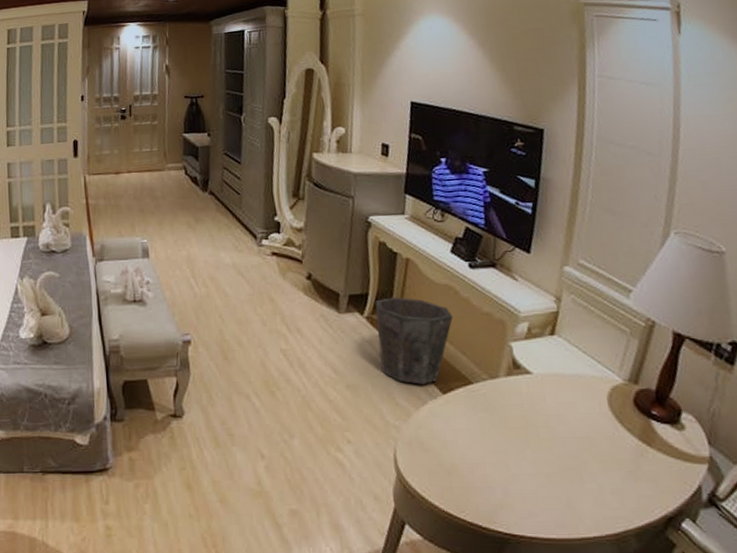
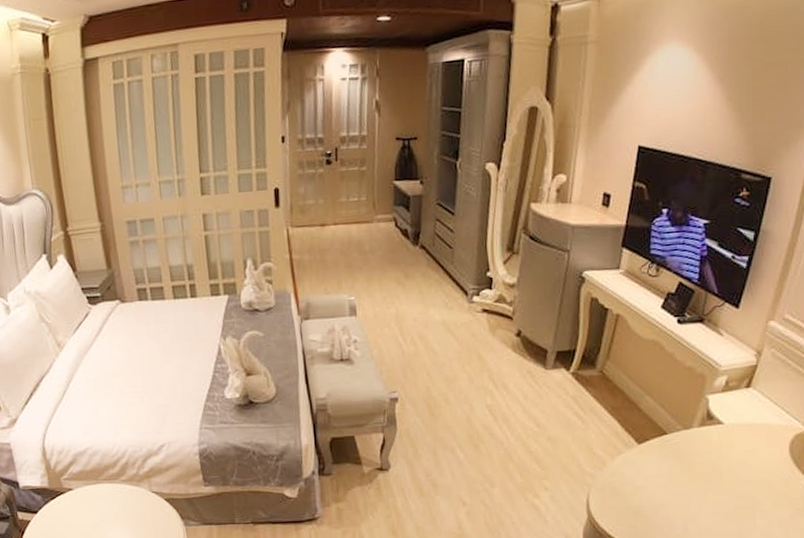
waste bin: present [375,297,453,385] -> none [581,352,655,436]

